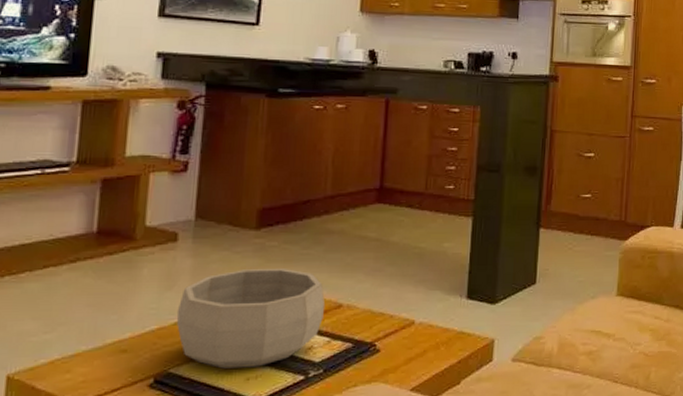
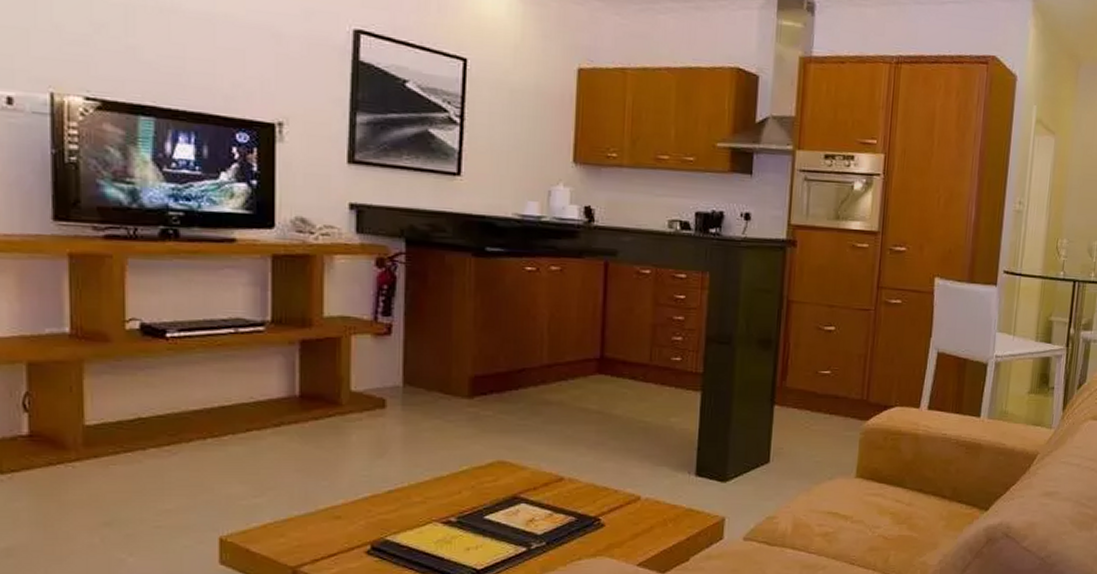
decorative bowl: present [176,269,326,369] -> none [390,439,546,538]

